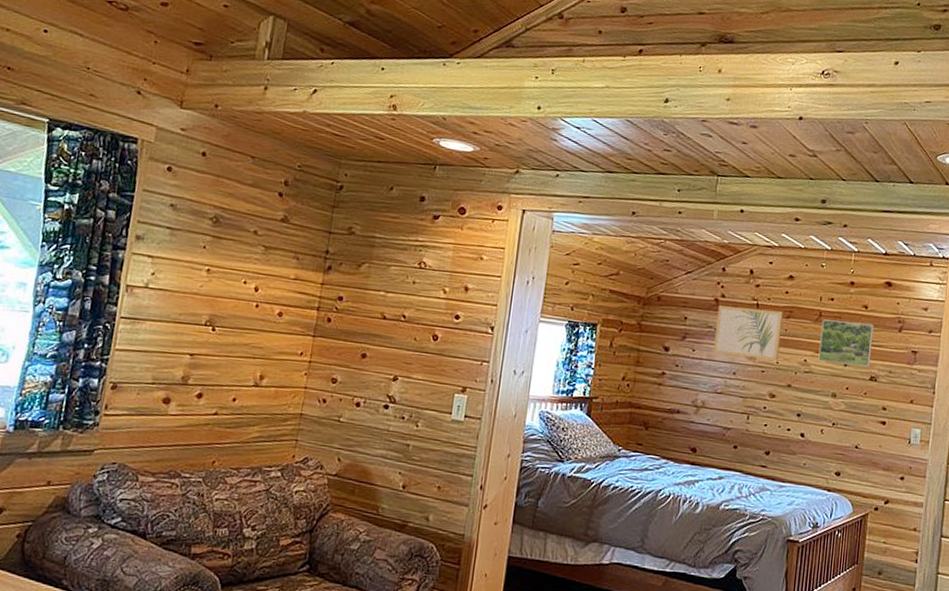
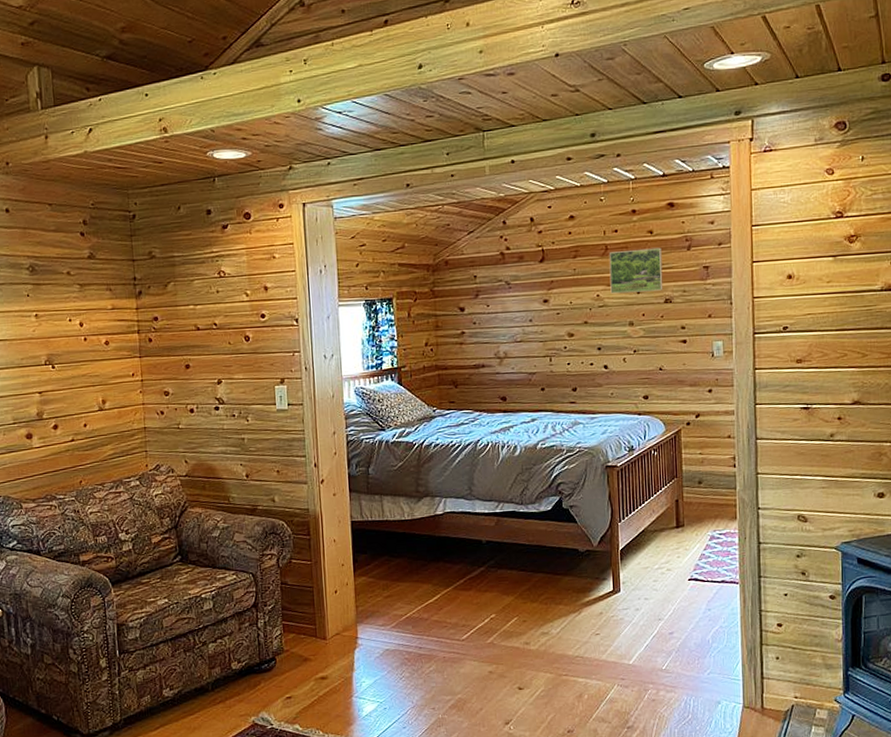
wall art: present [713,305,783,361] -> none [505,252,572,305]

